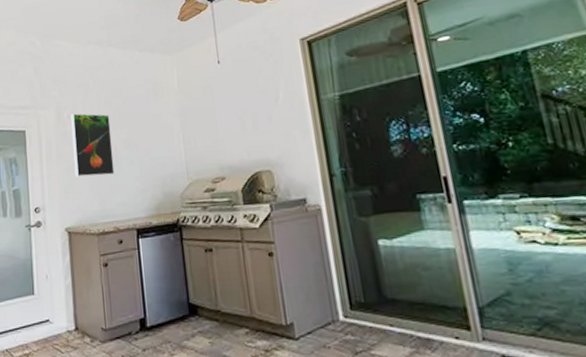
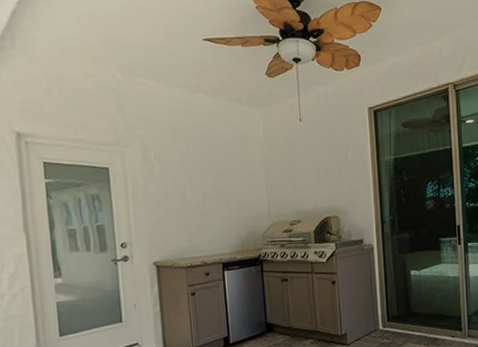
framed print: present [71,113,115,177] -> none [158,154,202,216]

